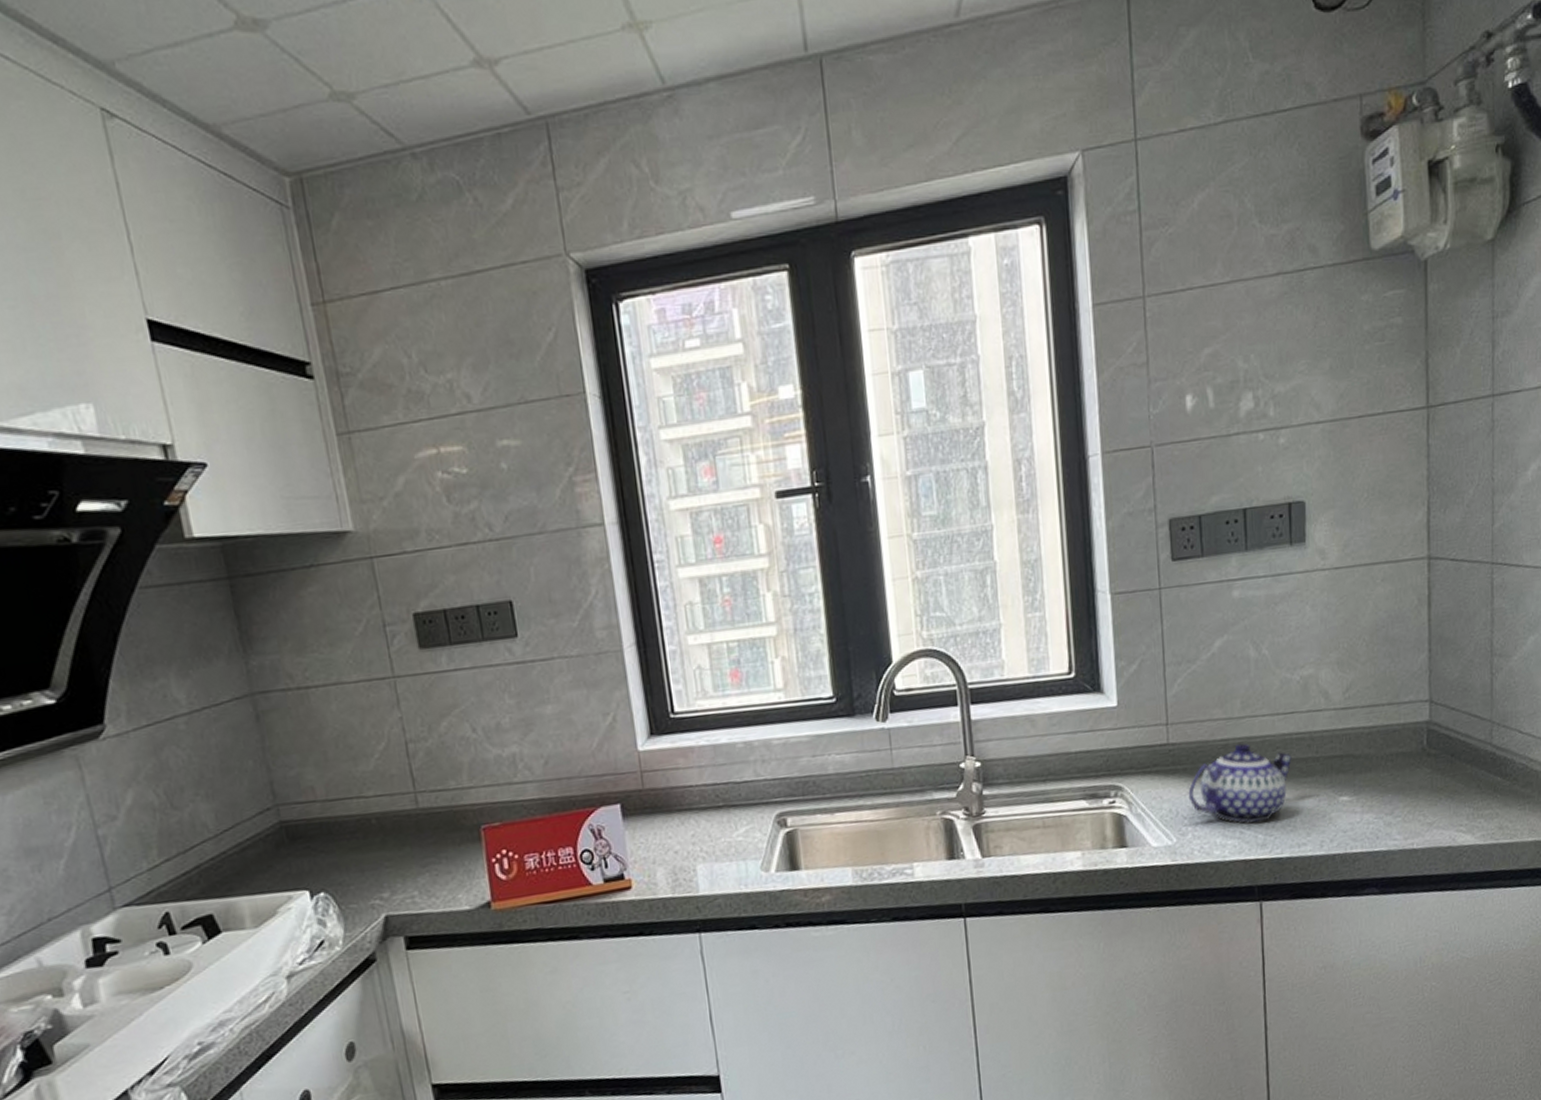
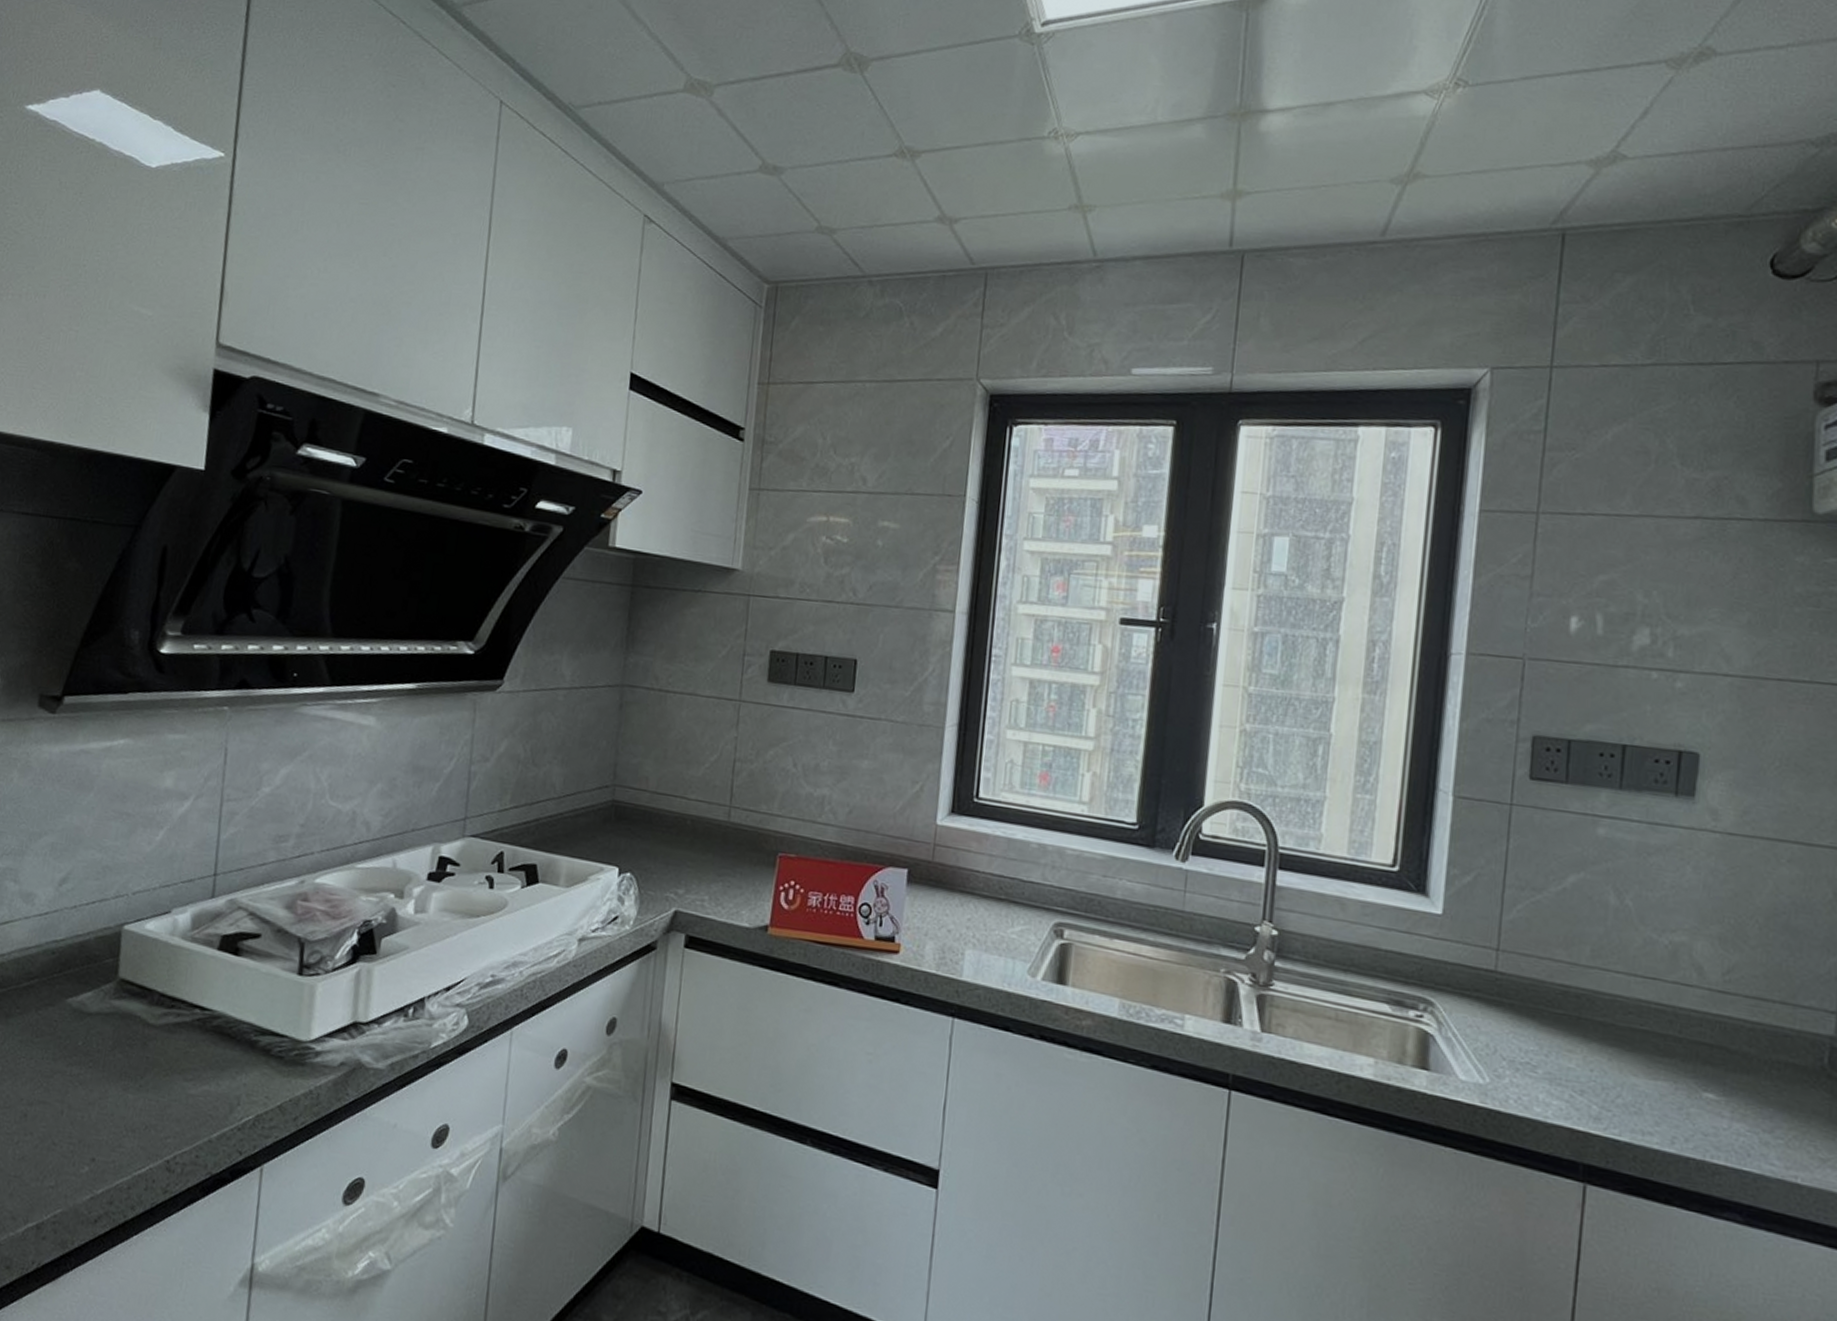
teapot: present [1188,743,1292,823] -> none [1511,994,1647,1092]

